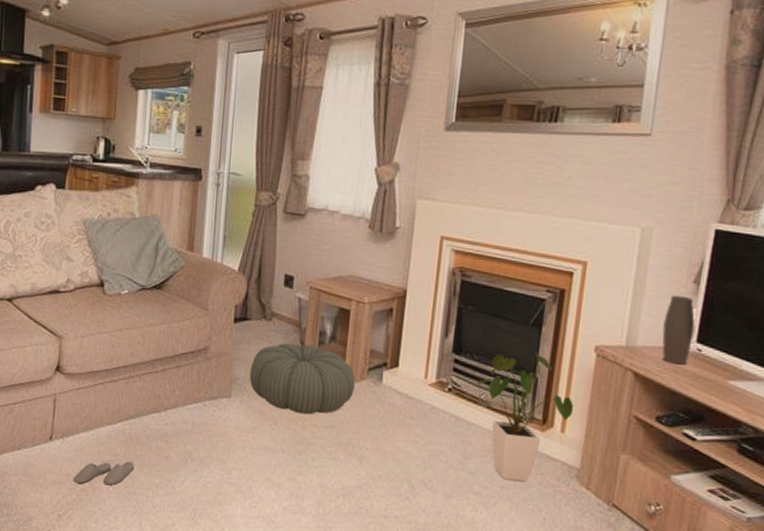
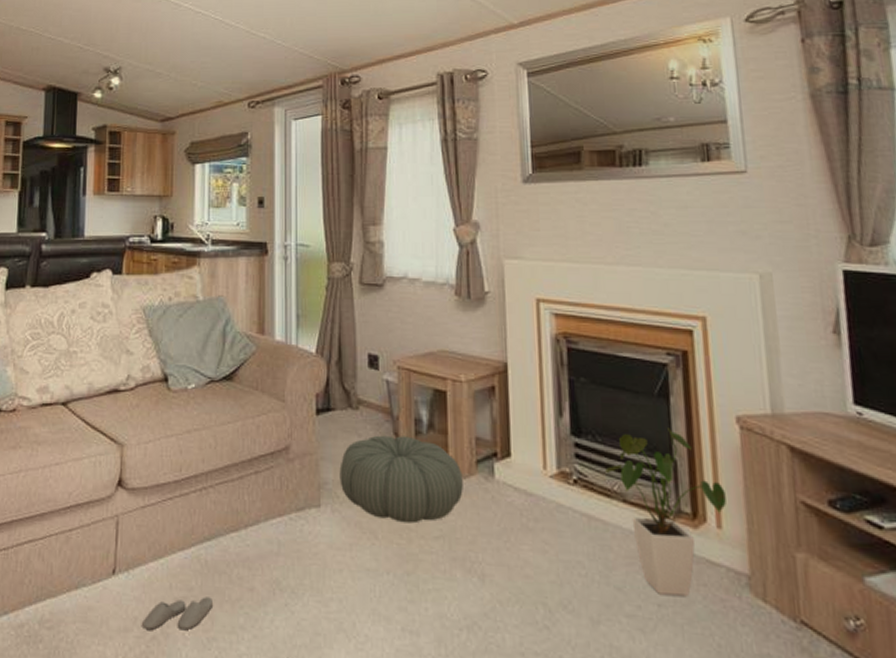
vase: present [662,295,695,365] -> none [809,349,850,433]

